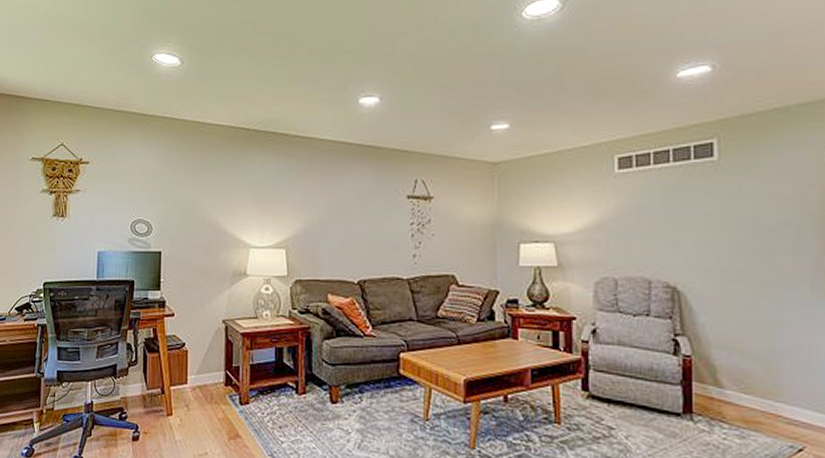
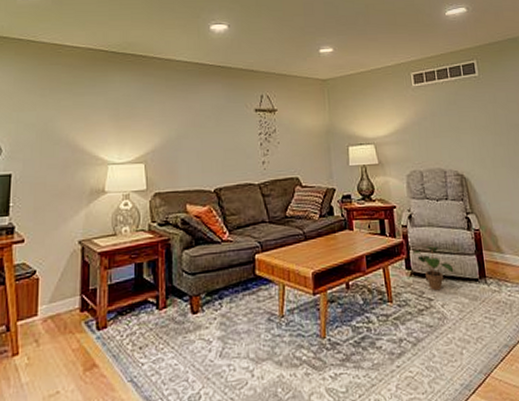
potted plant: none [593,368,648,420] -> present [412,246,454,291]

